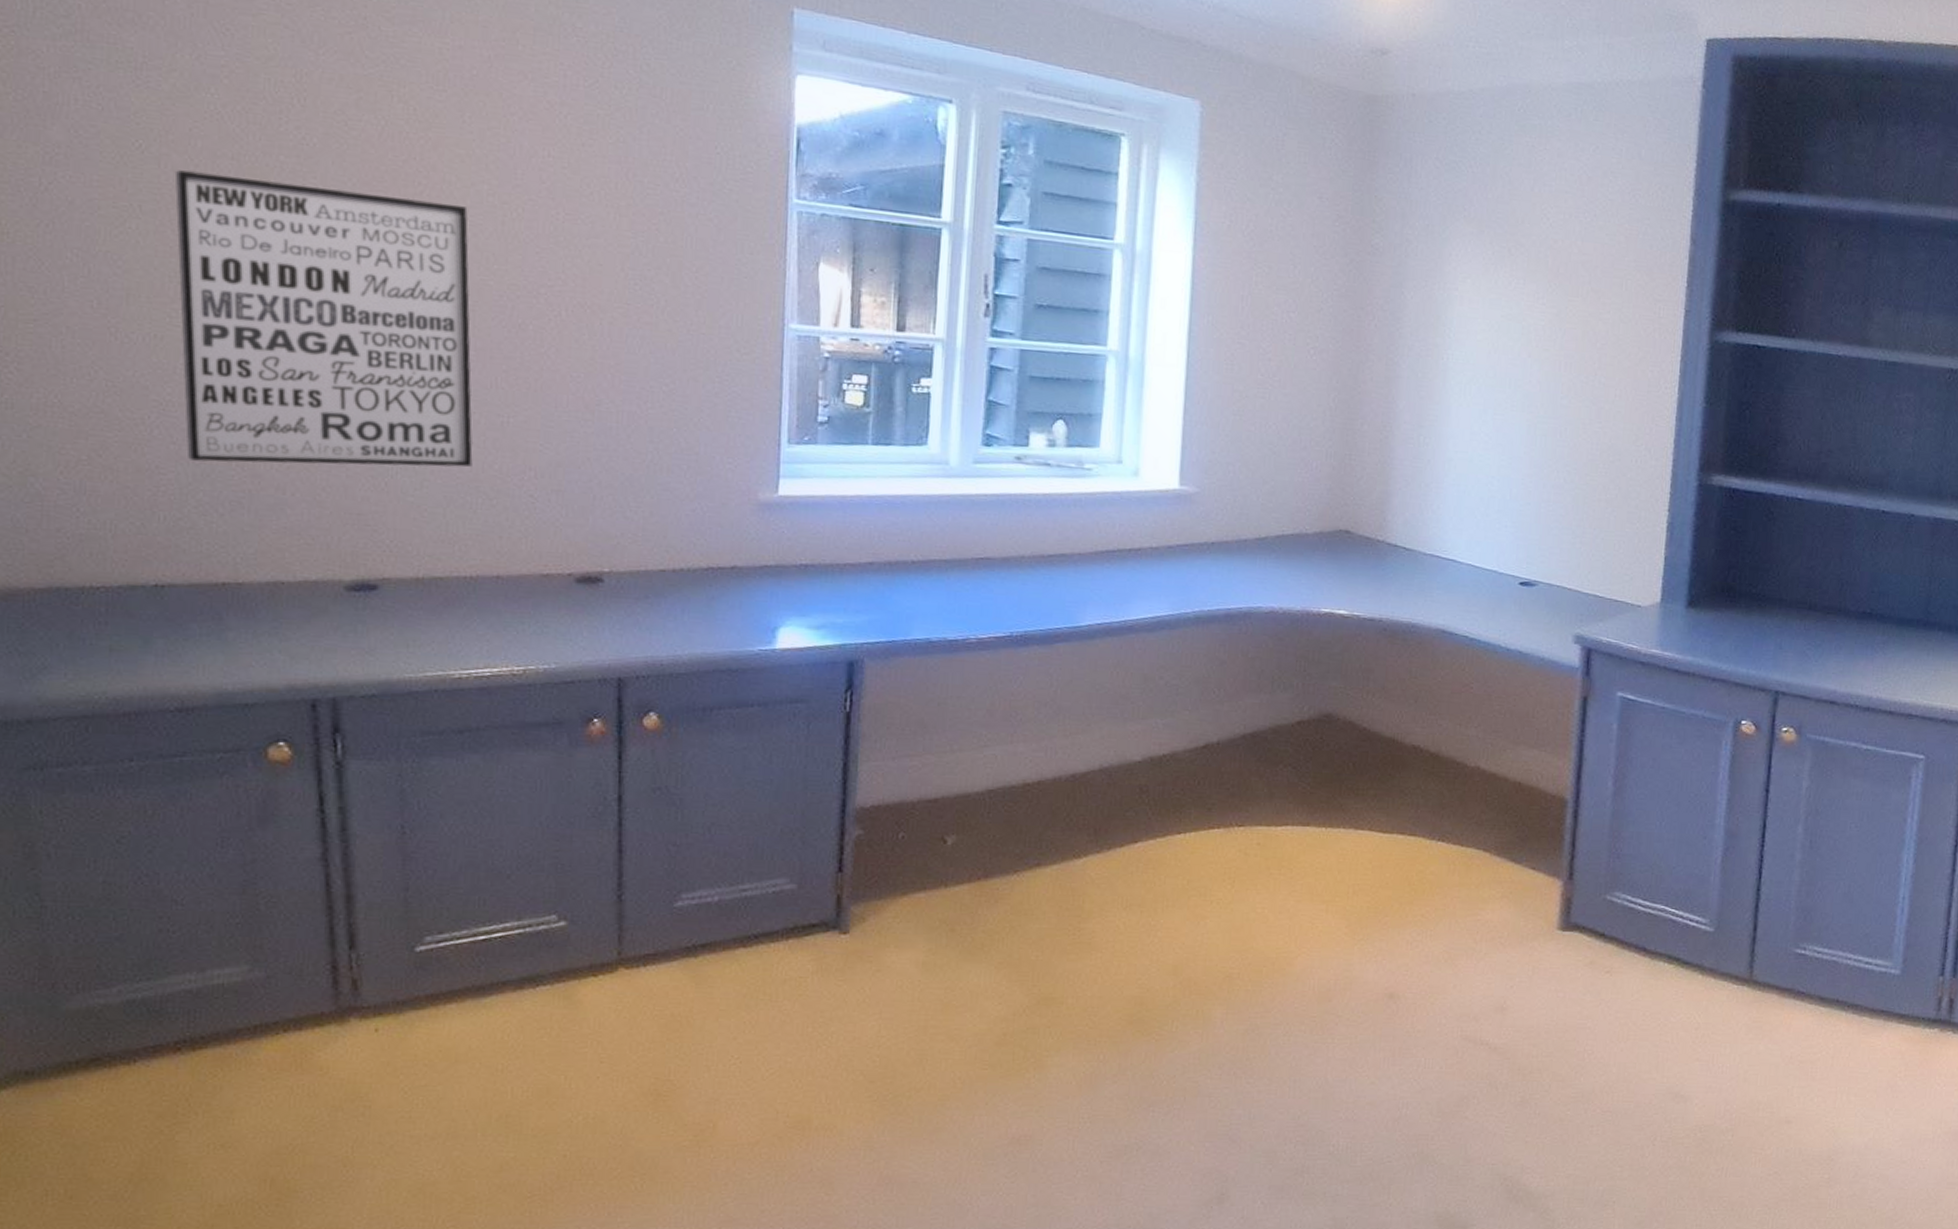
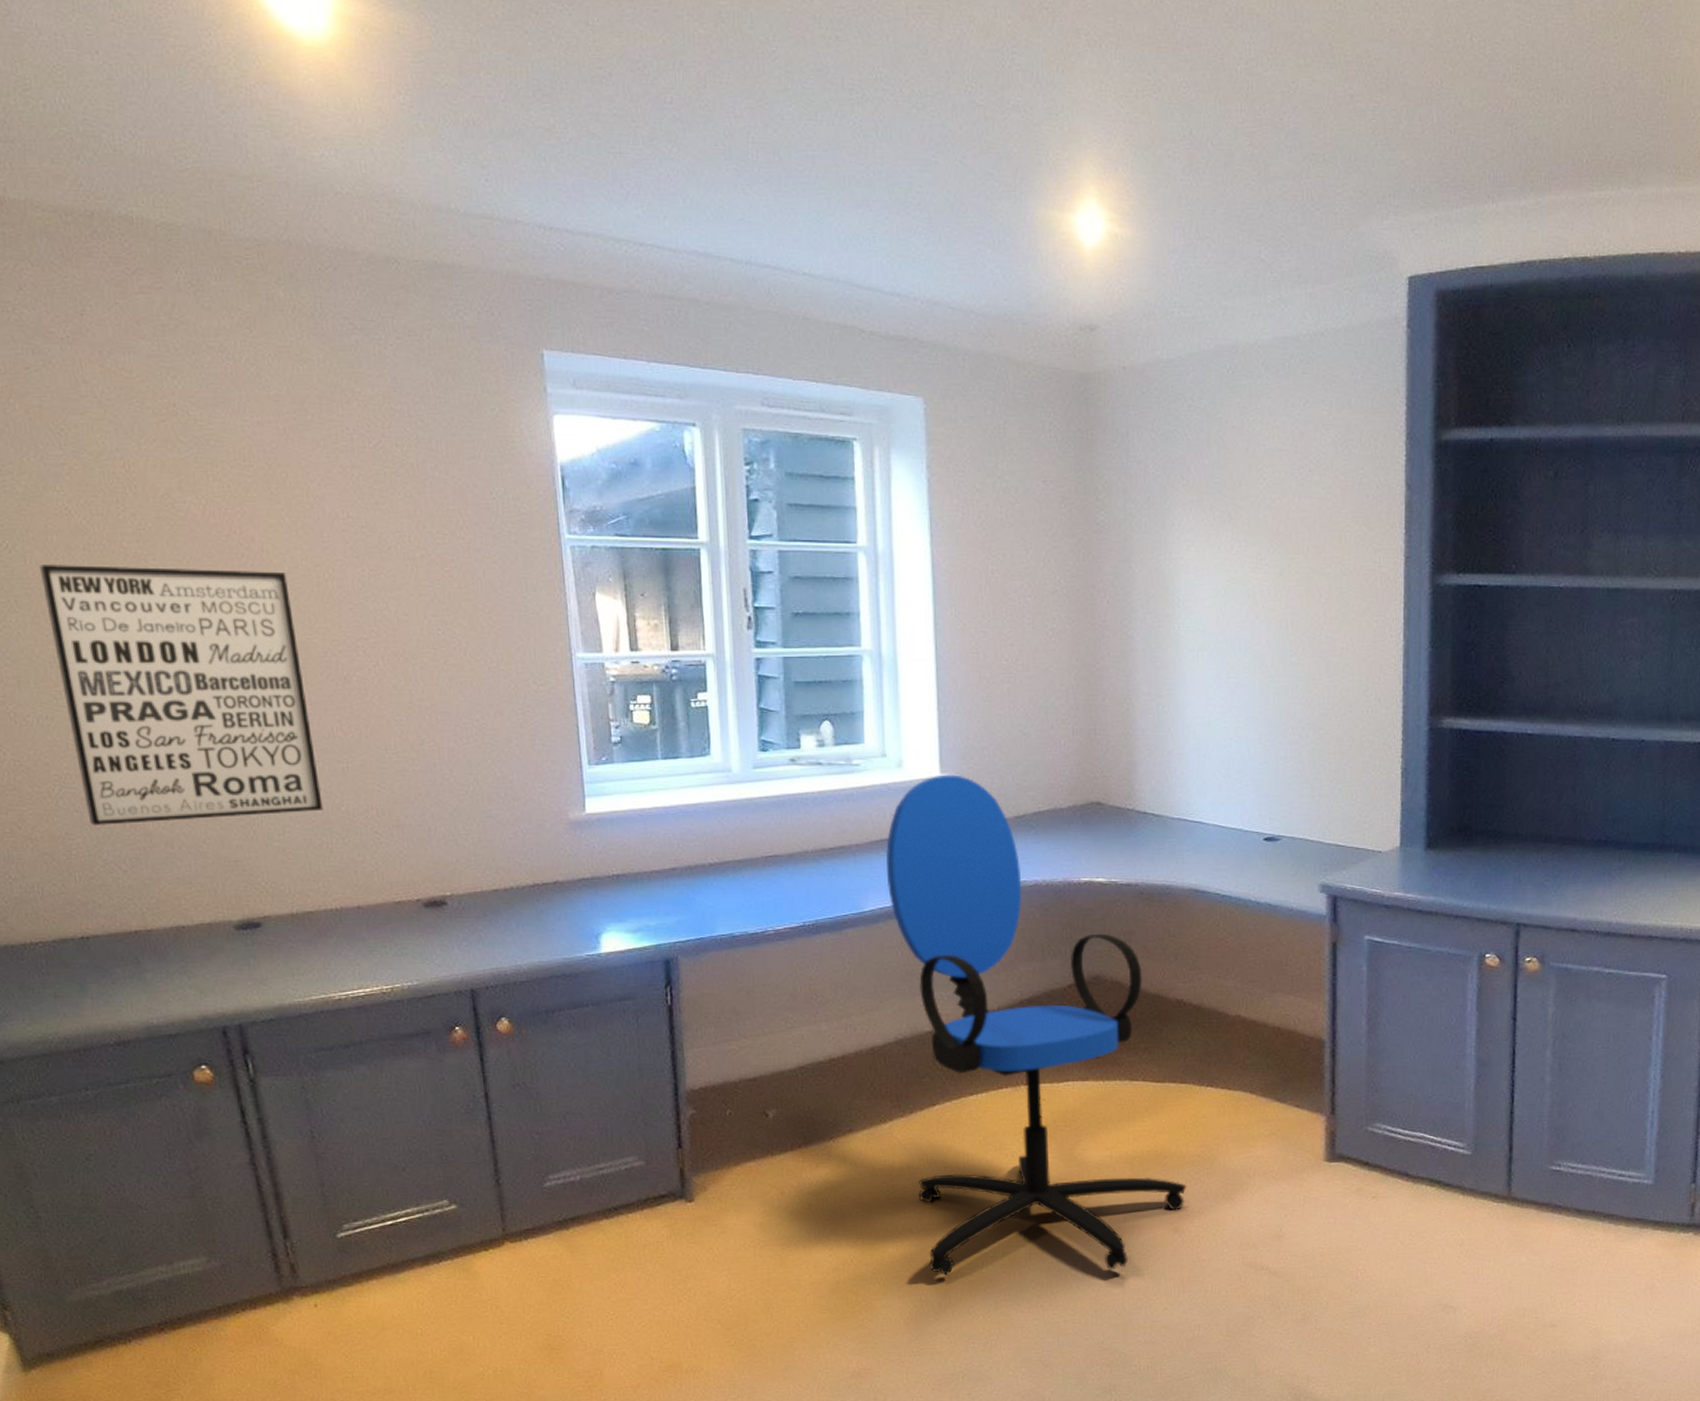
office chair: none [1107,487,1407,1037] -> present [886,774,1187,1275]

